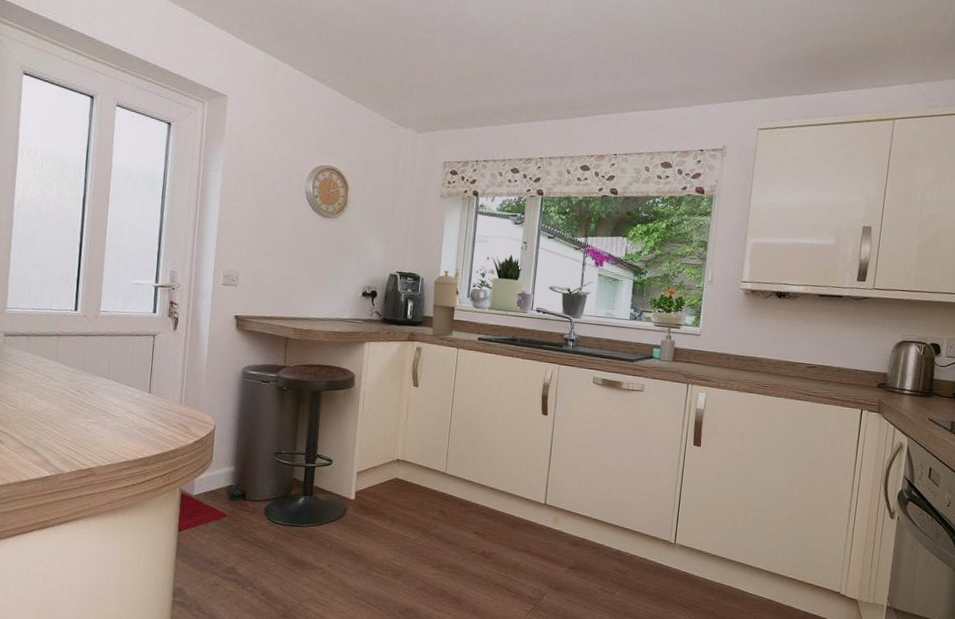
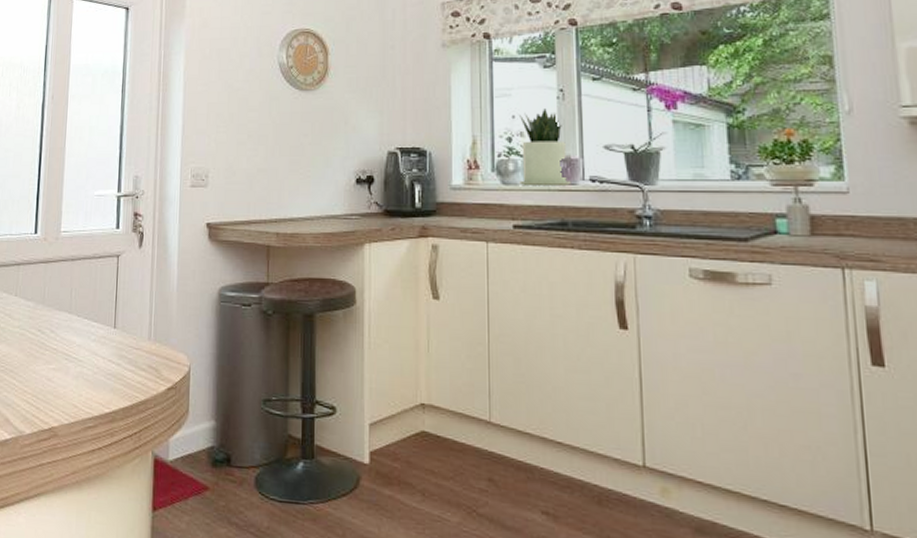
canister: present [432,271,457,337] -> none [445,140,479,227]

